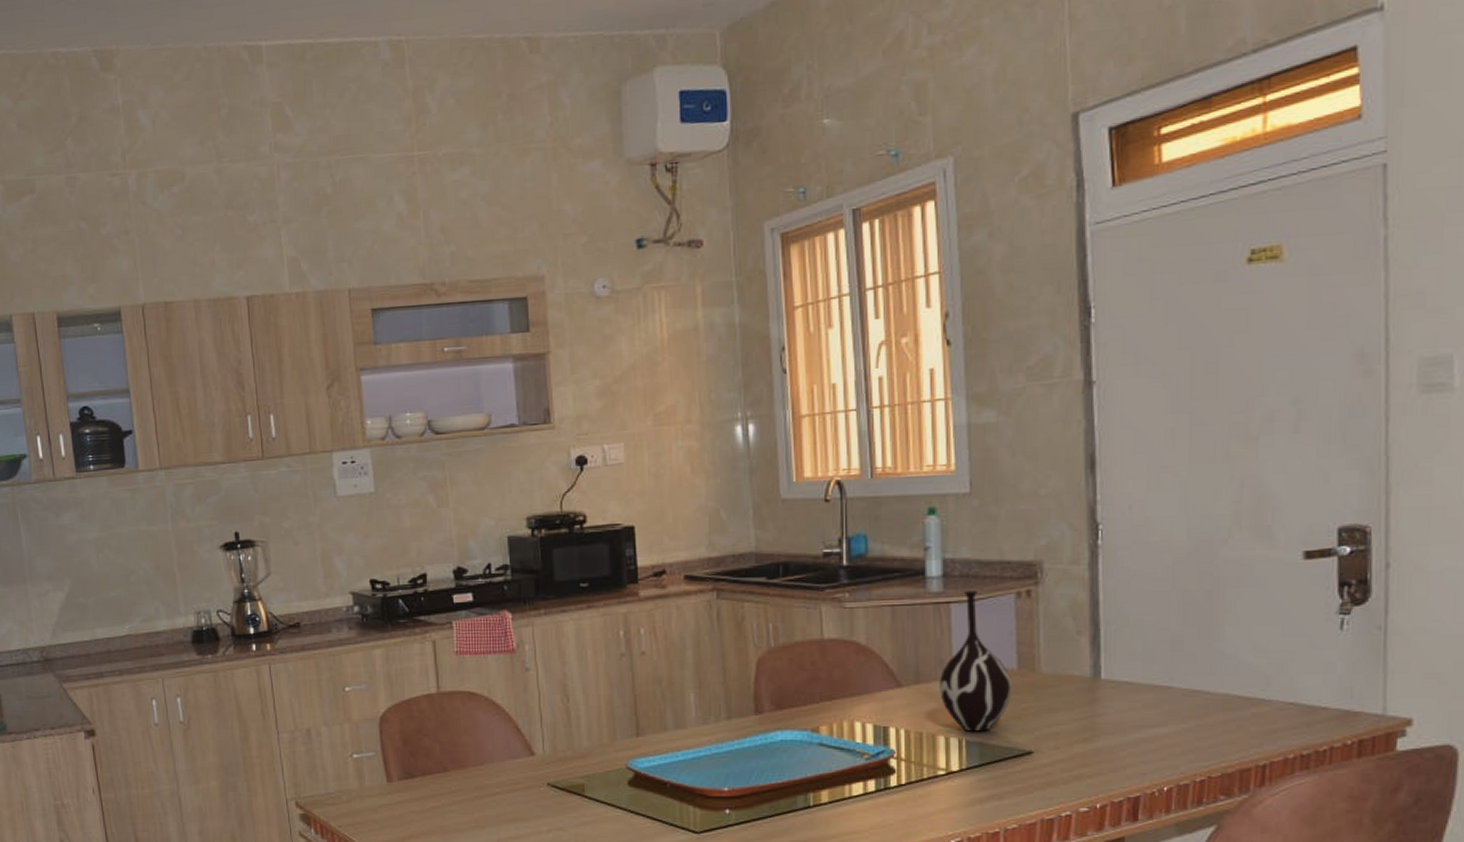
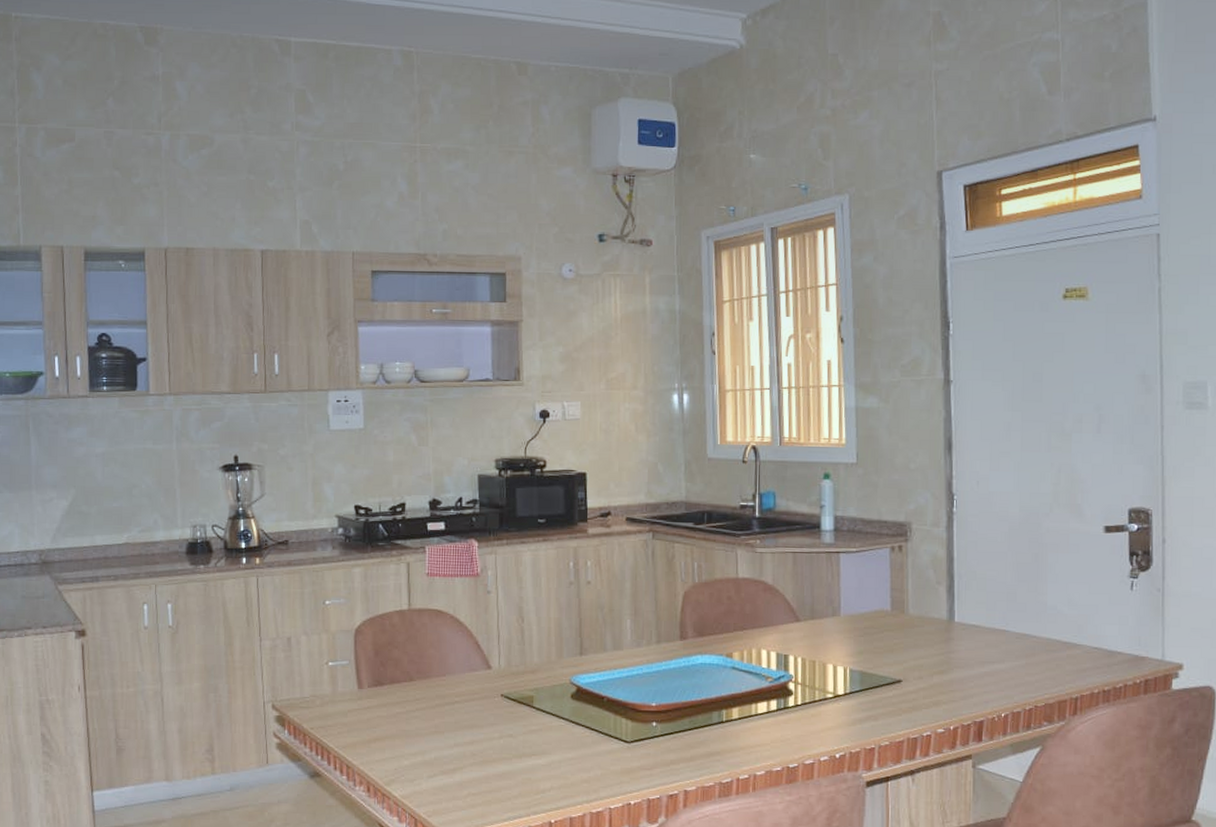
vase: present [940,591,1012,732] -> none [830,543,887,662]

